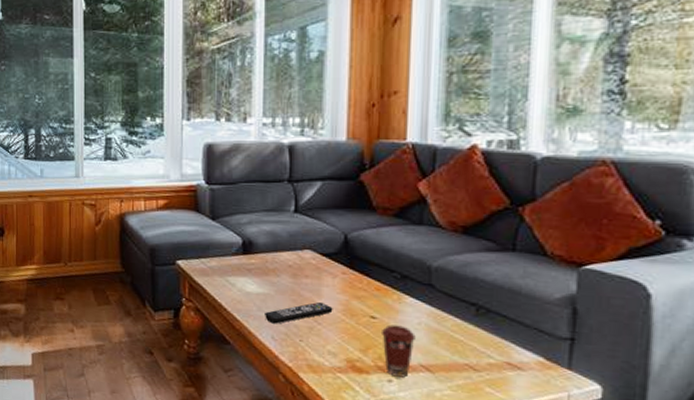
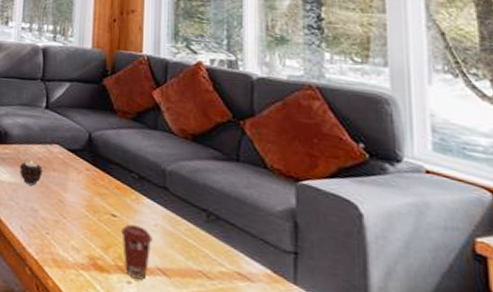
remote control: present [265,301,333,324] -> none [15,195,77,215]
candle: none [267,269,295,294] -> present [19,160,44,186]

